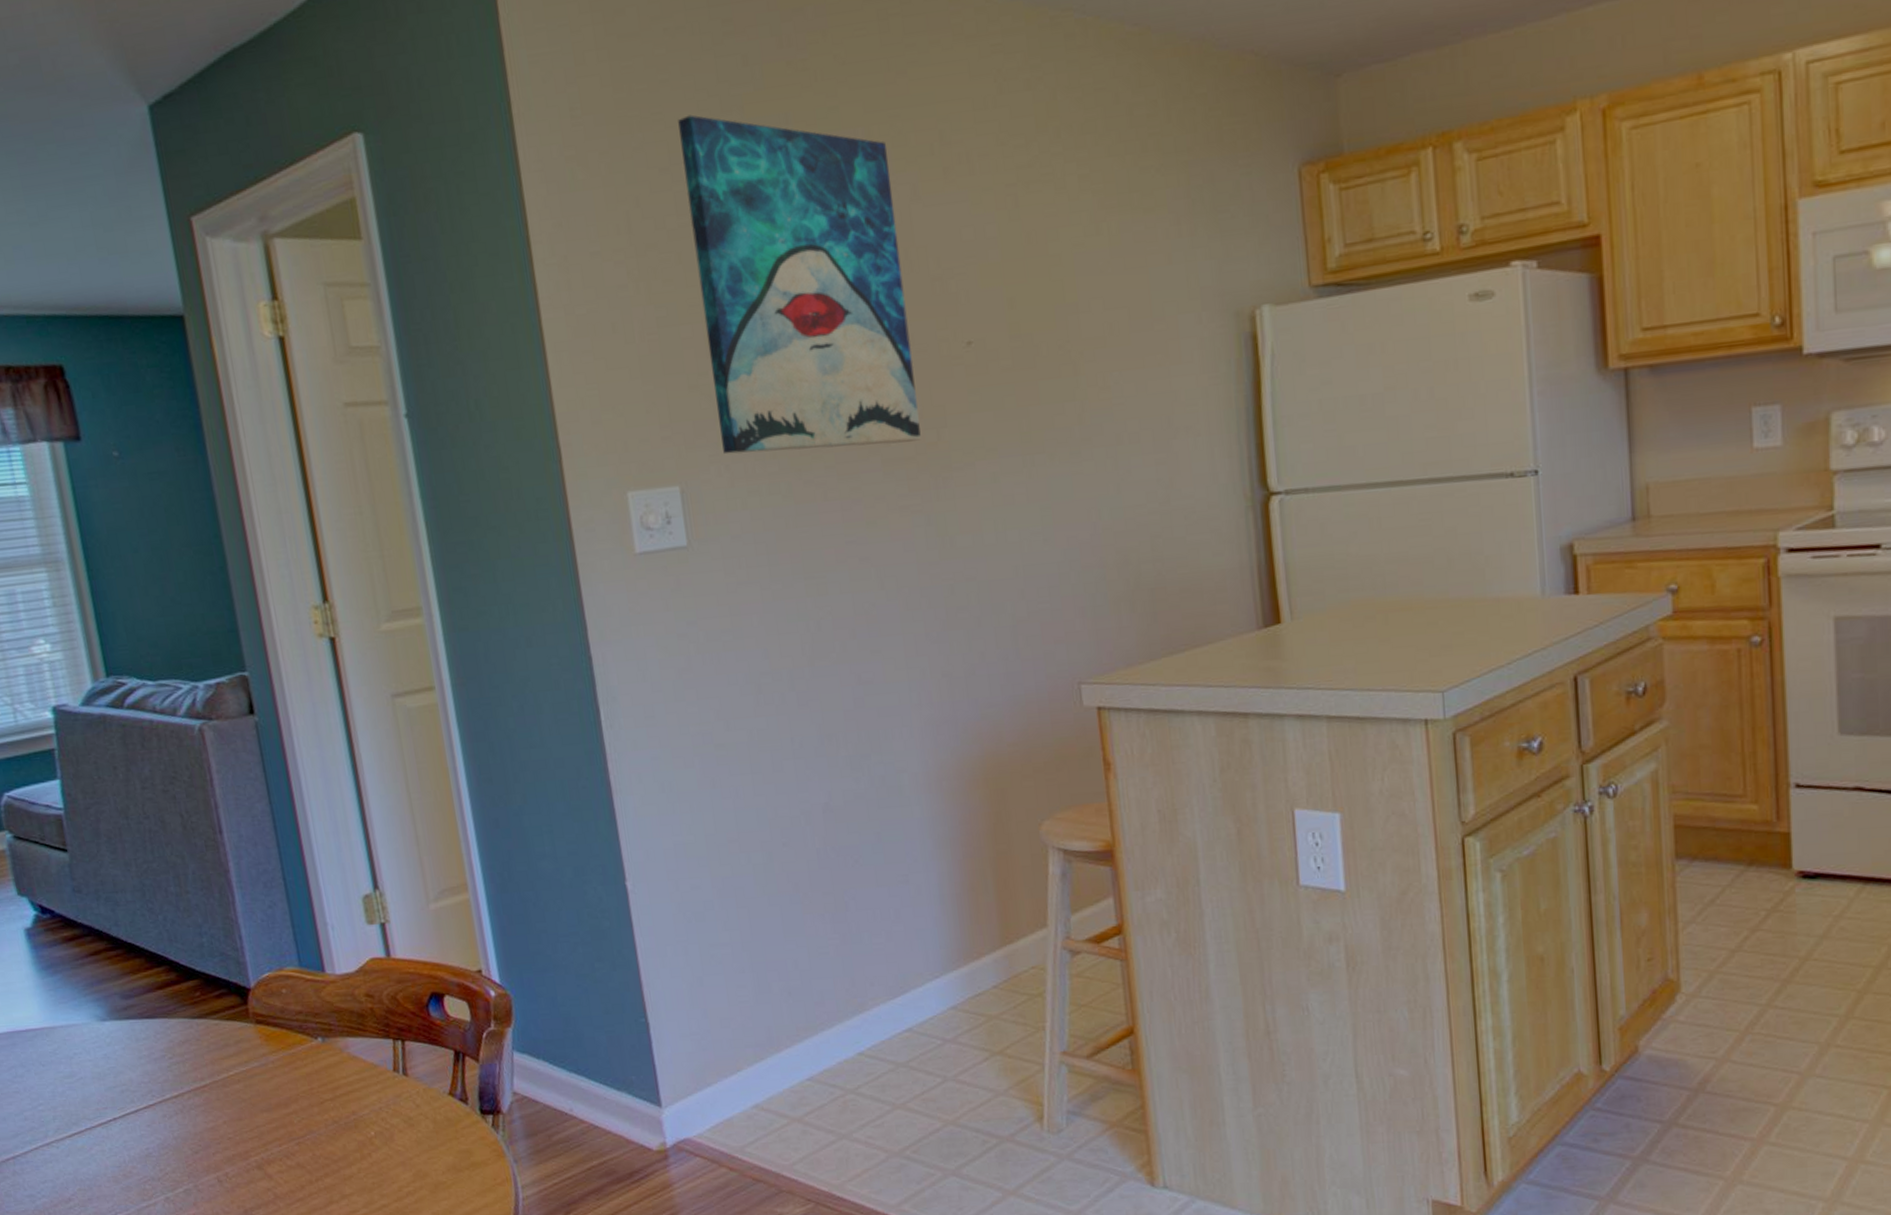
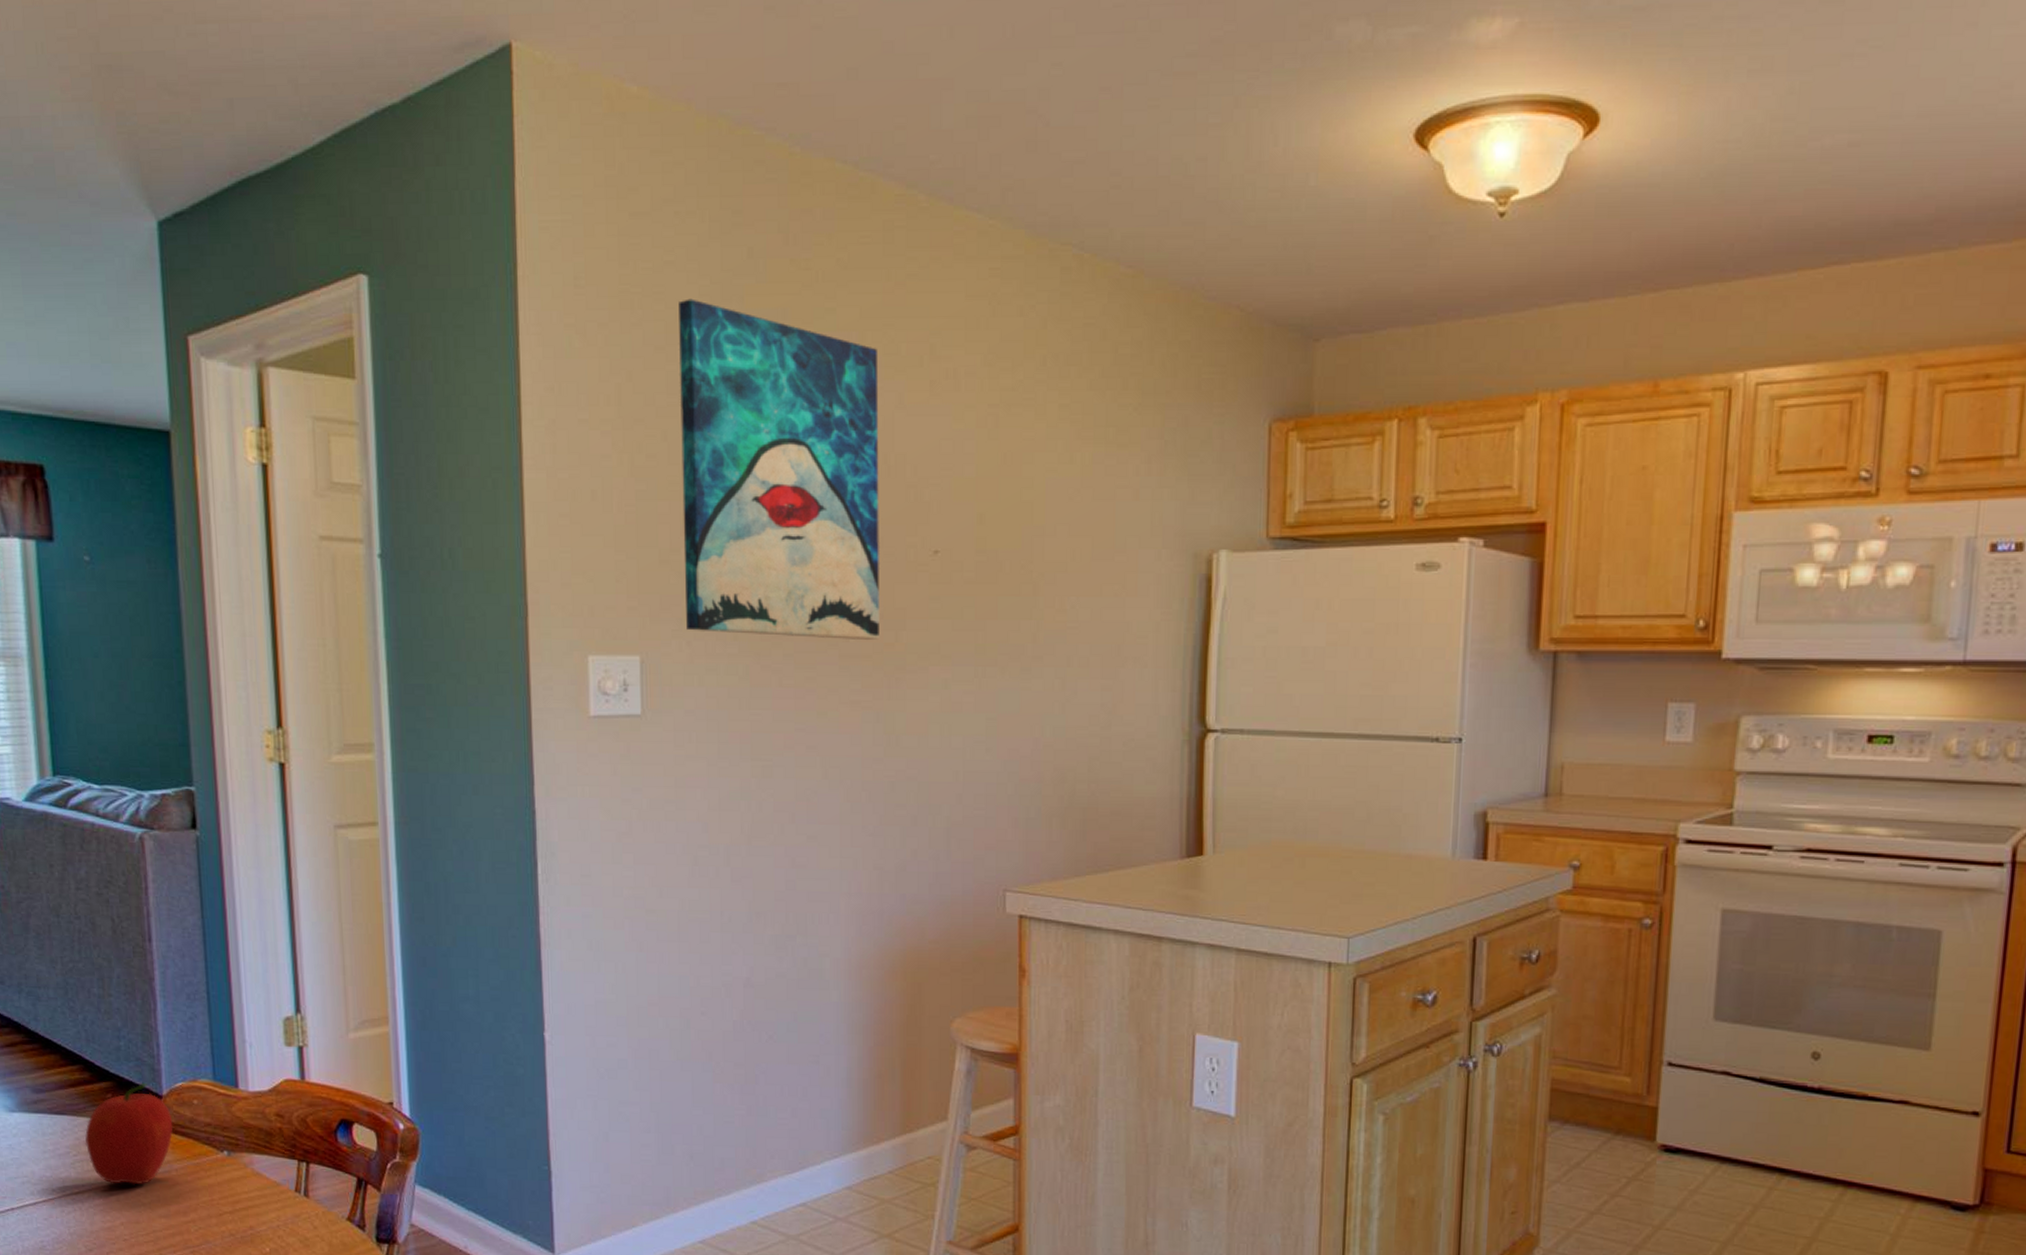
fruit: none [178,978,265,1082] -> present [85,1083,173,1185]

